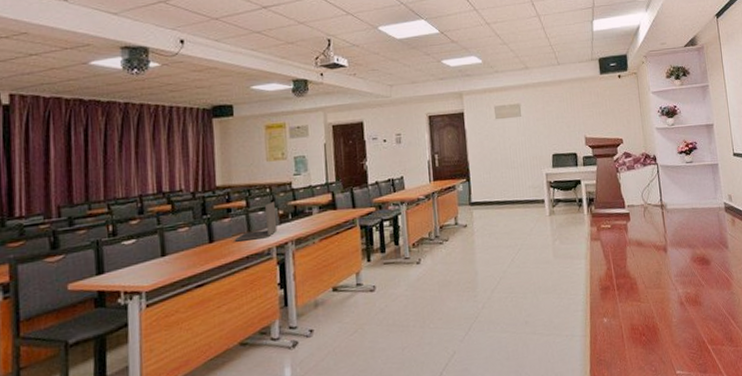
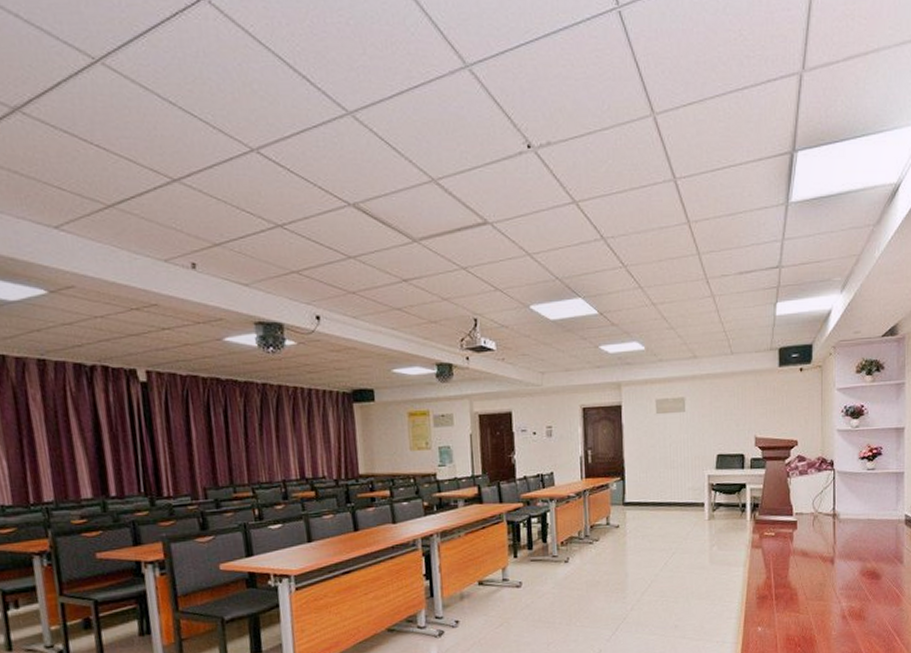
laptop: present [234,202,278,242] -> none [378,493,423,531]

